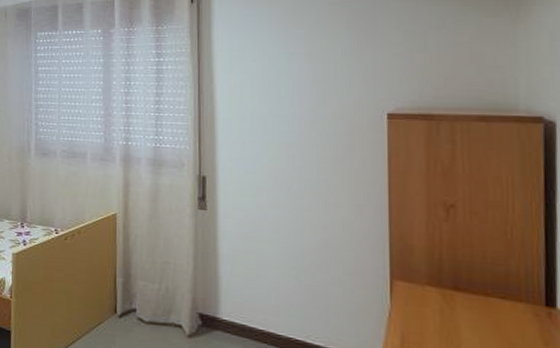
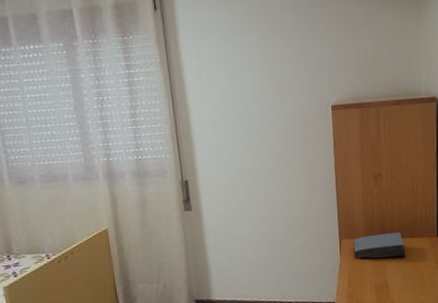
book: none [410,282,492,322] -> present [353,232,406,259]

